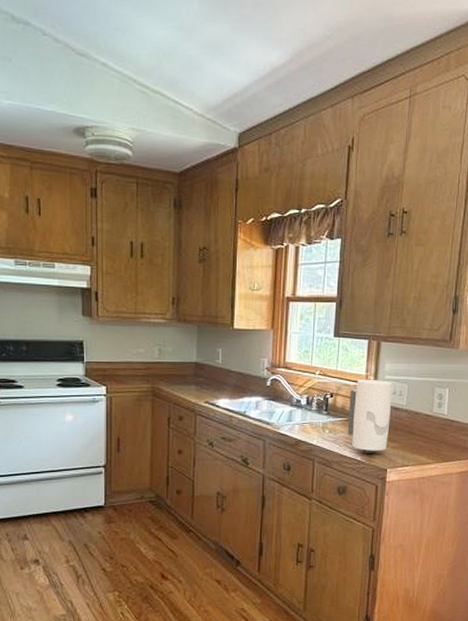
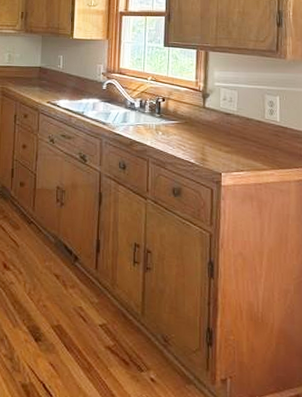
paper towel holder: present [347,380,393,454] -> none [180,86,223,158]

